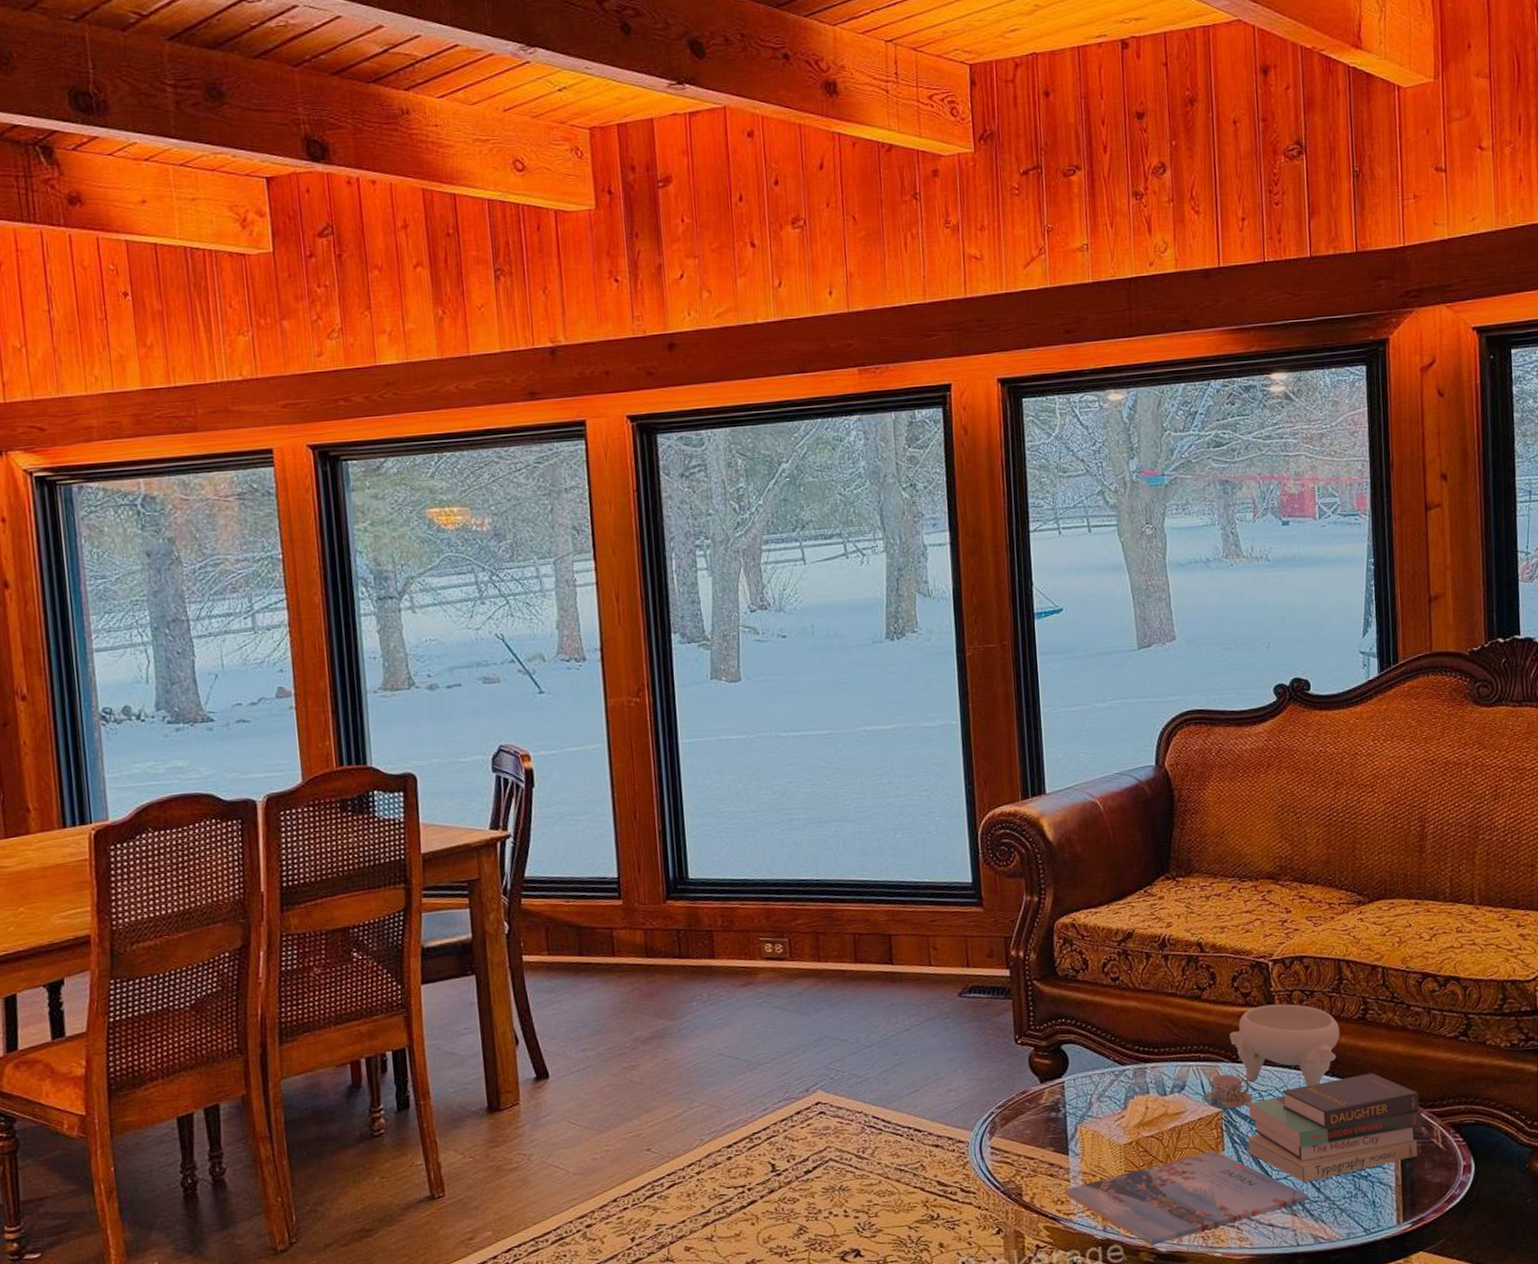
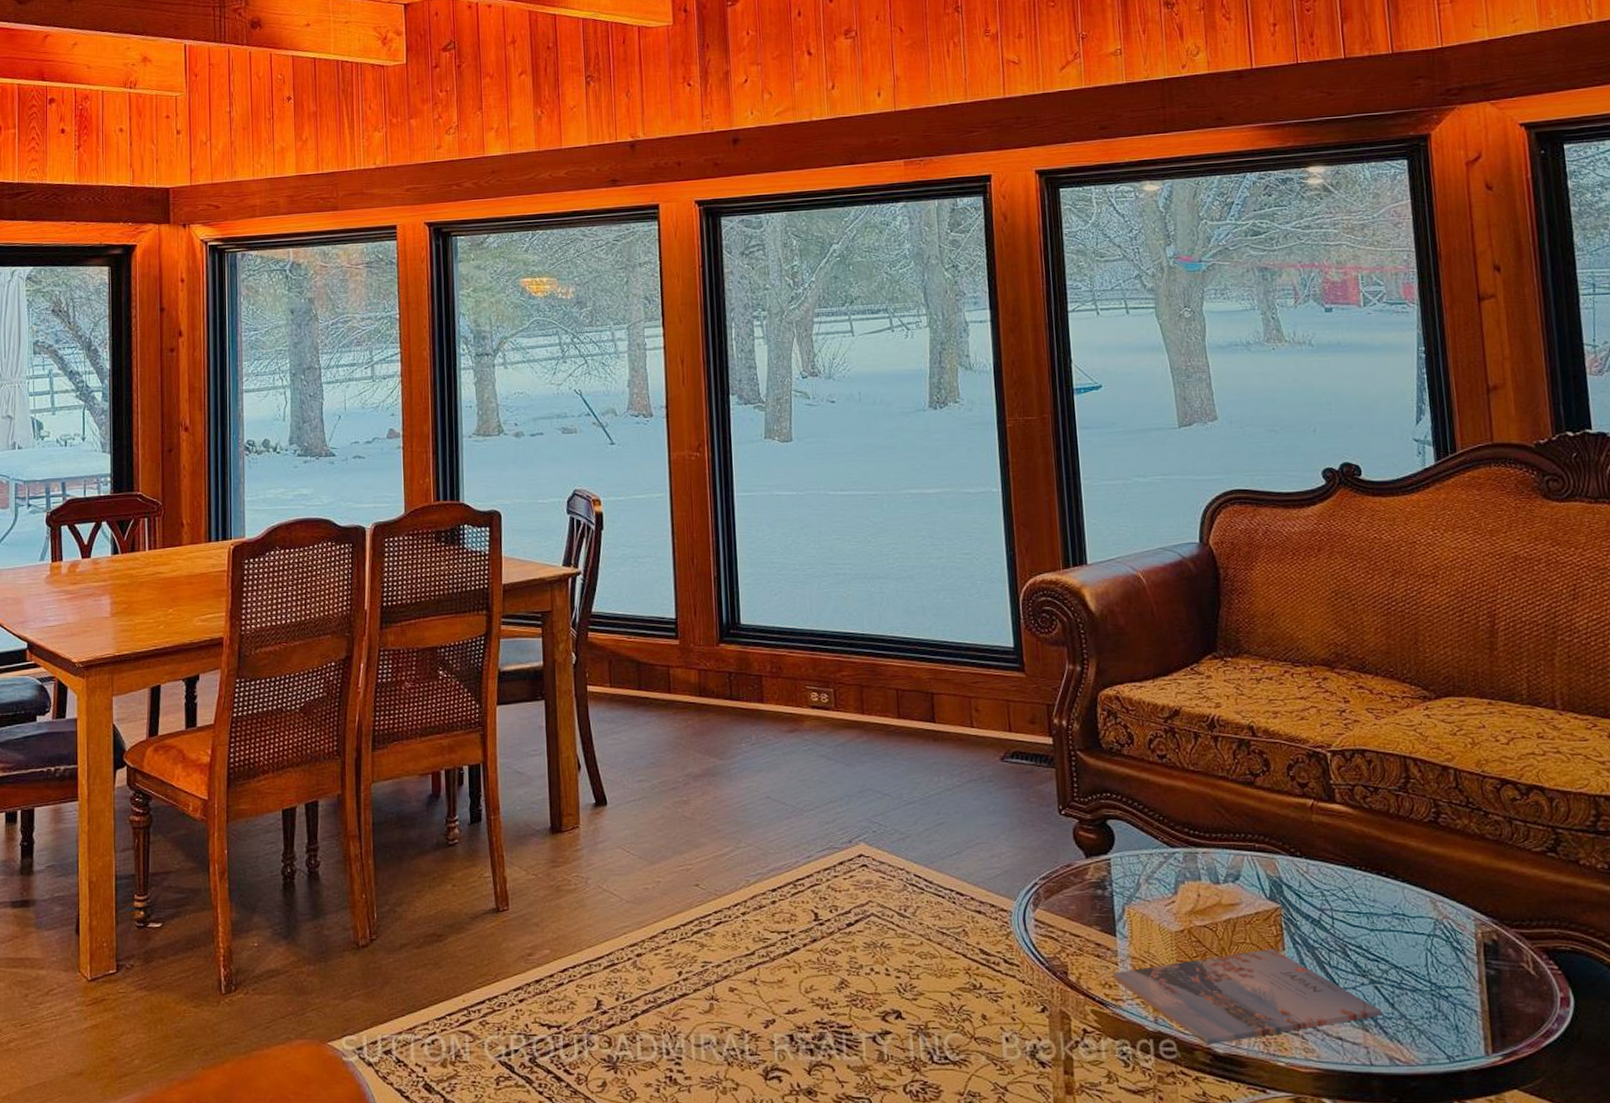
teacup: present [1202,1074,1253,1110] -> none [1258,868,1315,906]
decorative bowl: present [1229,1003,1340,1087] -> none [1286,798,1410,890]
books: present [1246,1072,1423,1183] -> none [1309,882,1510,996]

